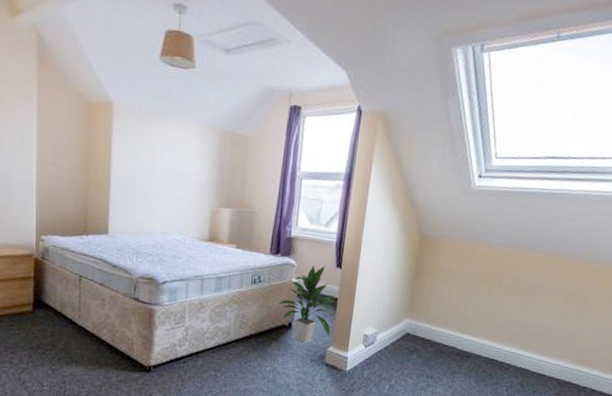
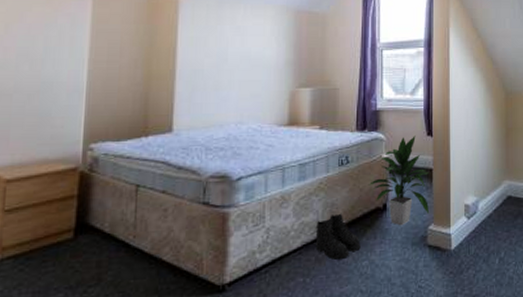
boots: none [227,324,266,363] -> present [315,213,361,260]

